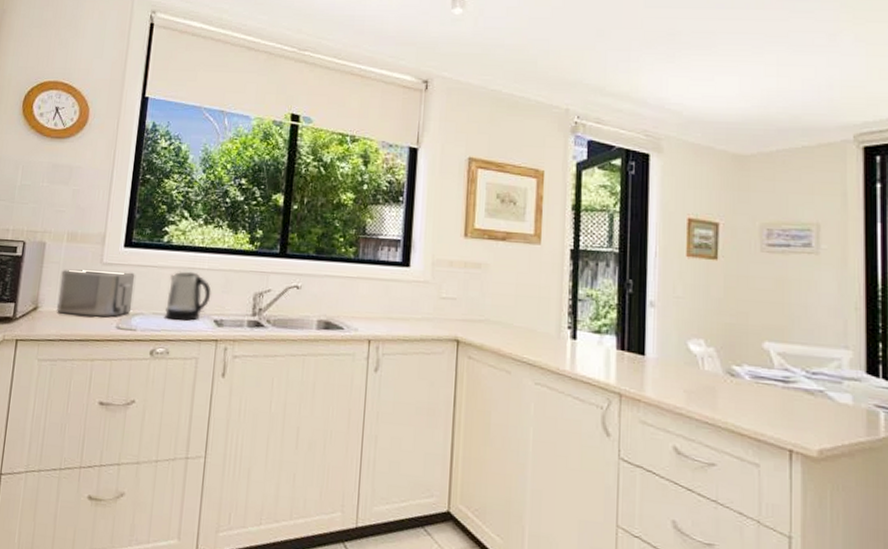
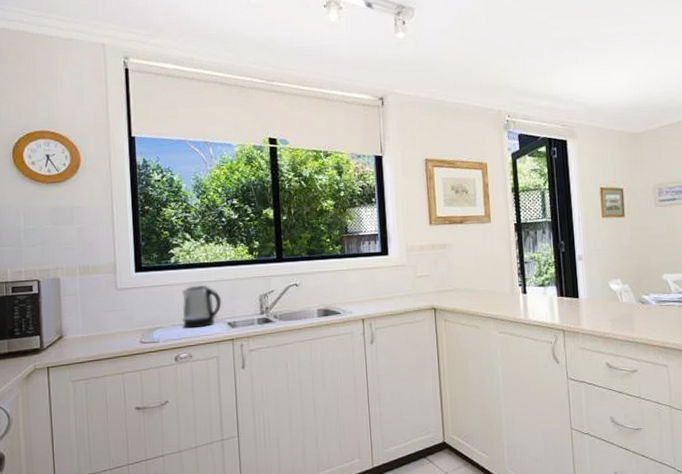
toaster: present [57,270,134,319] -> none [80,294,150,340]

